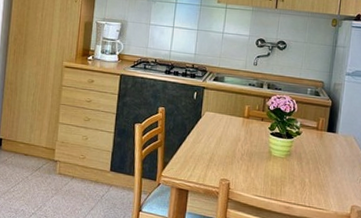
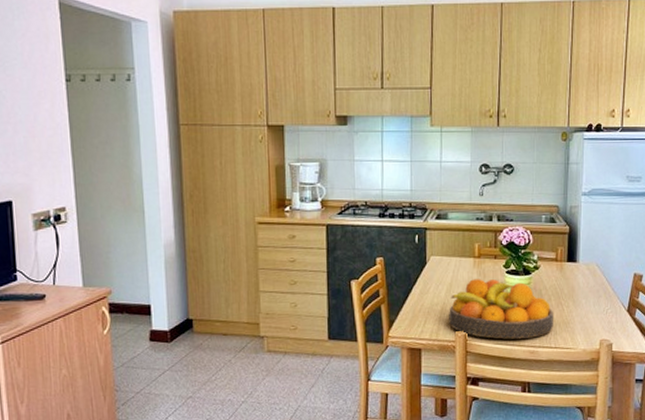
fruit bowl: none [215,136,310,195] -> present [449,279,553,339]

